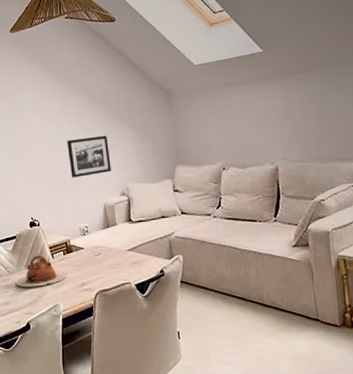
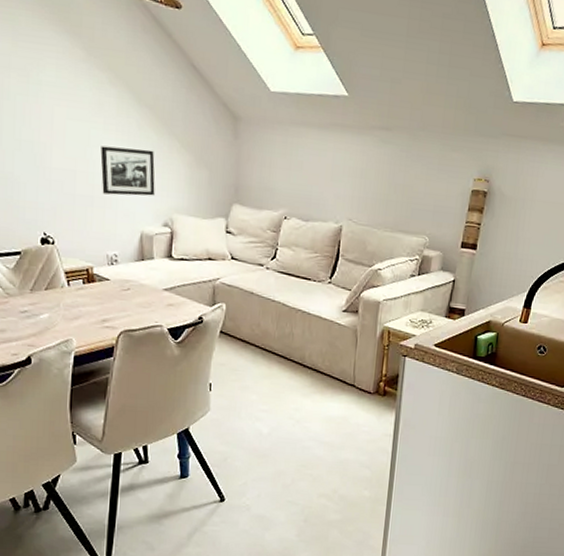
teapot: present [16,255,68,287] -> none [16,279,86,316]

